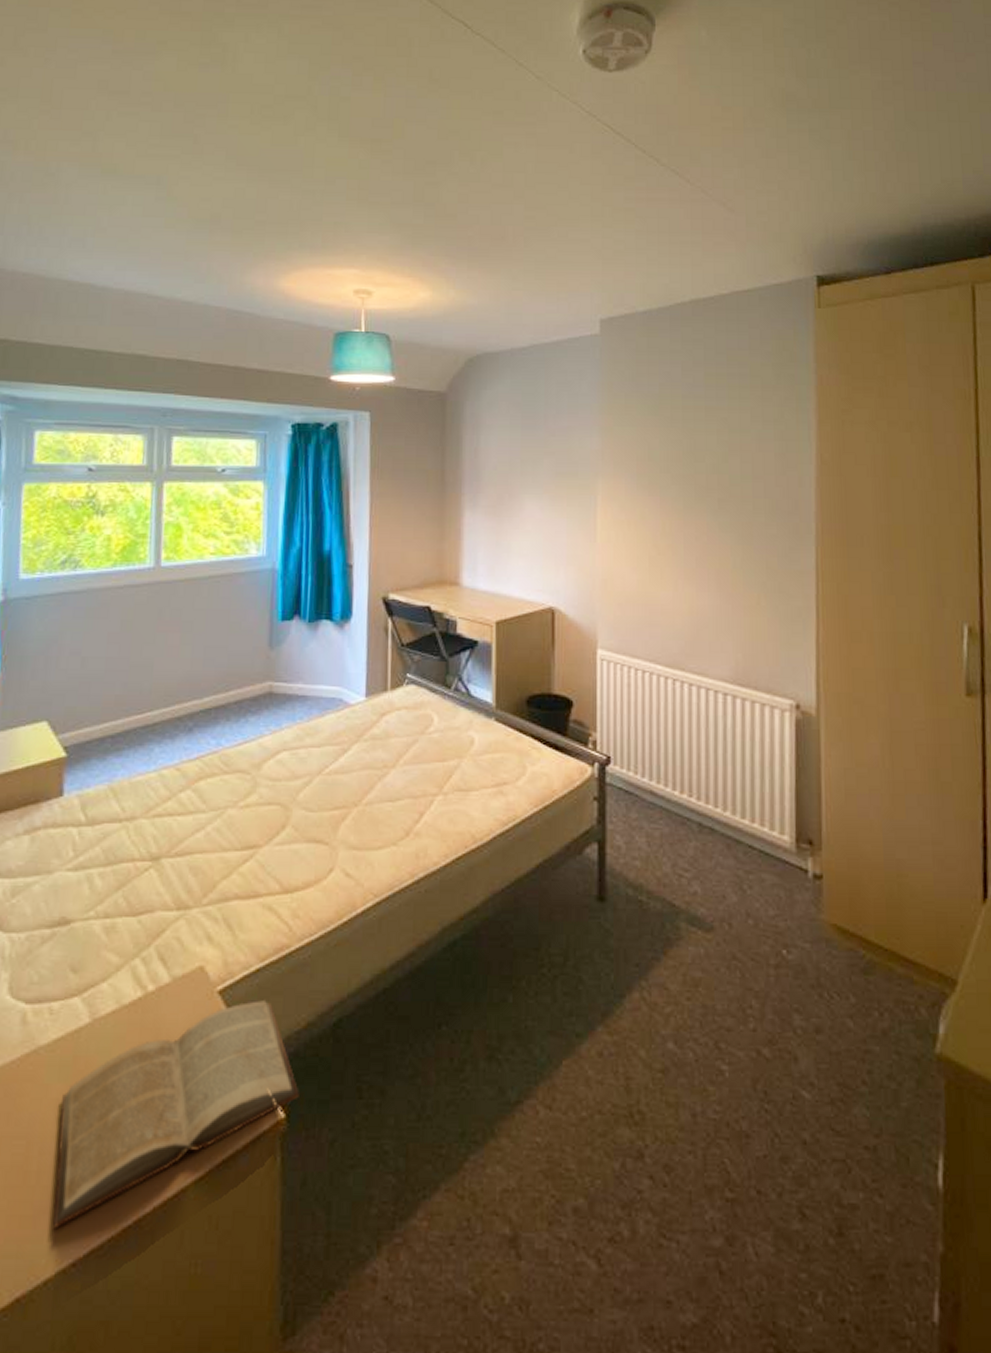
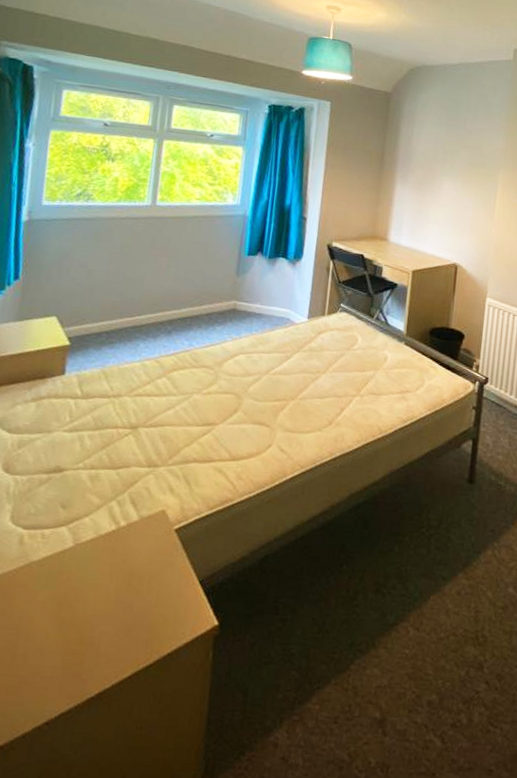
book: present [53,1000,299,1230] -> none [33,538,231,697]

